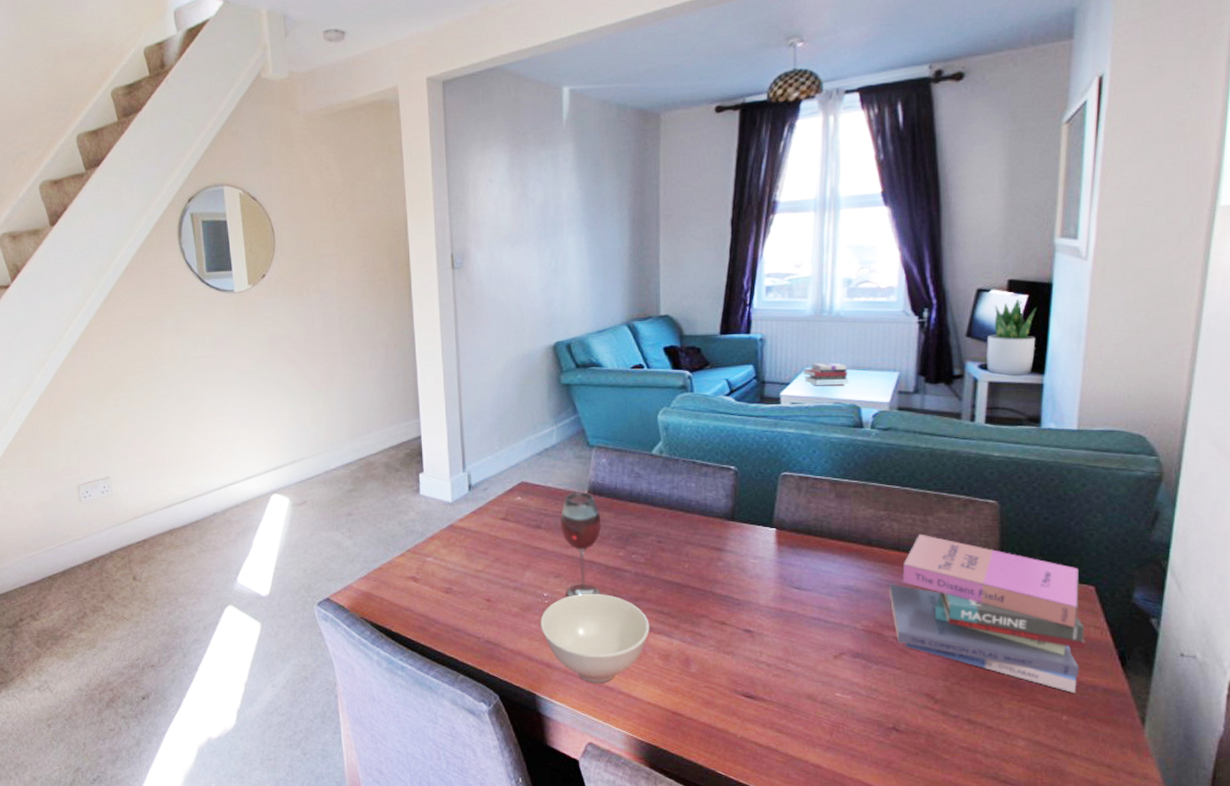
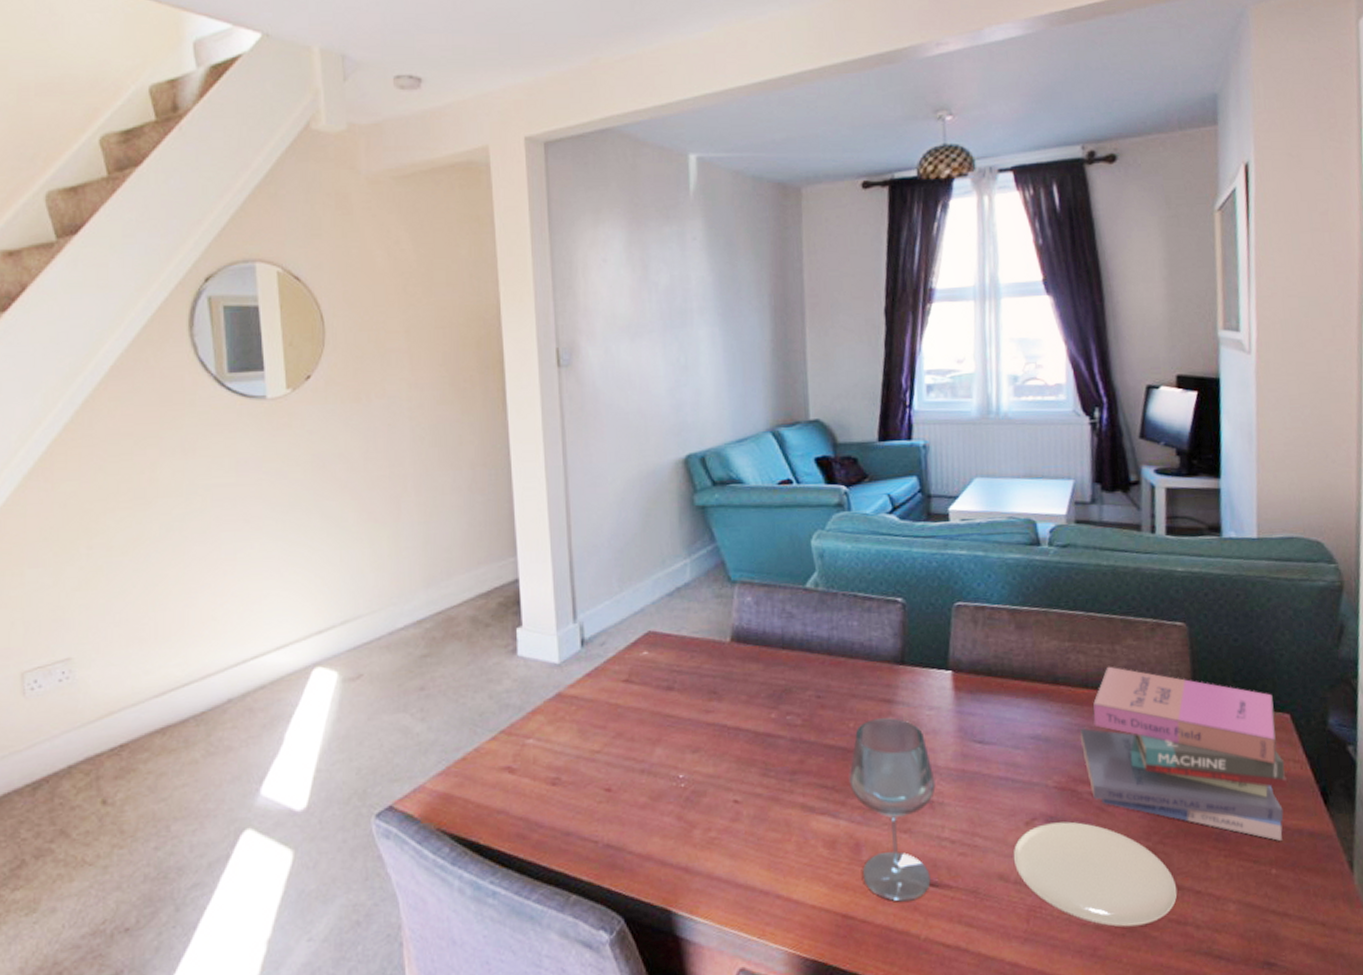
bowl: present [540,593,650,684] -> none [675,768,811,889]
wineglass: present [559,491,602,596] -> none [697,639,749,776]
wine glass: none [682,563,756,707] -> present [849,718,936,902]
books: present [803,362,849,387] -> none [972,471,1022,499]
plate: none [821,658,970,748] -> present [1013,821,1178,928]
planter: present [986,300,1037,376] -> none [1161,397,1209,481]

